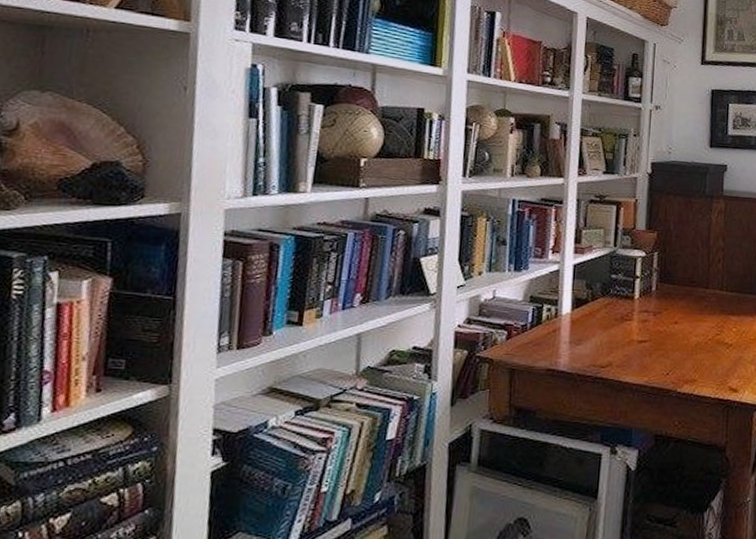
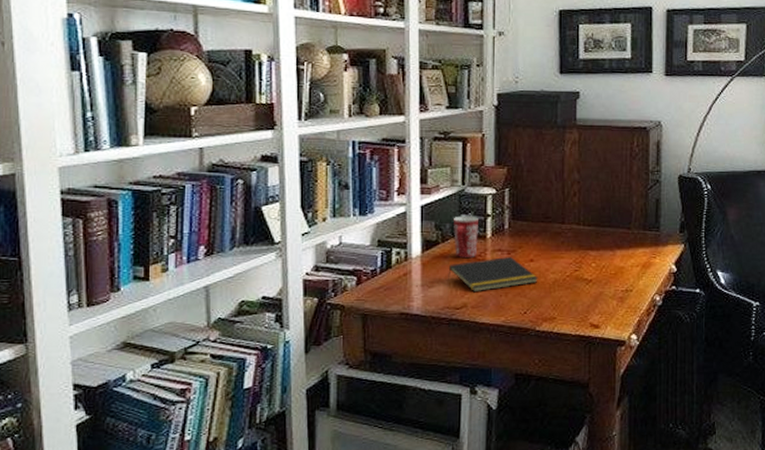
notepad: none [595,317,682,352] -> present [448,256,538,293]
mug: none [603,276,629,317] -> present [453,216,480,257]

